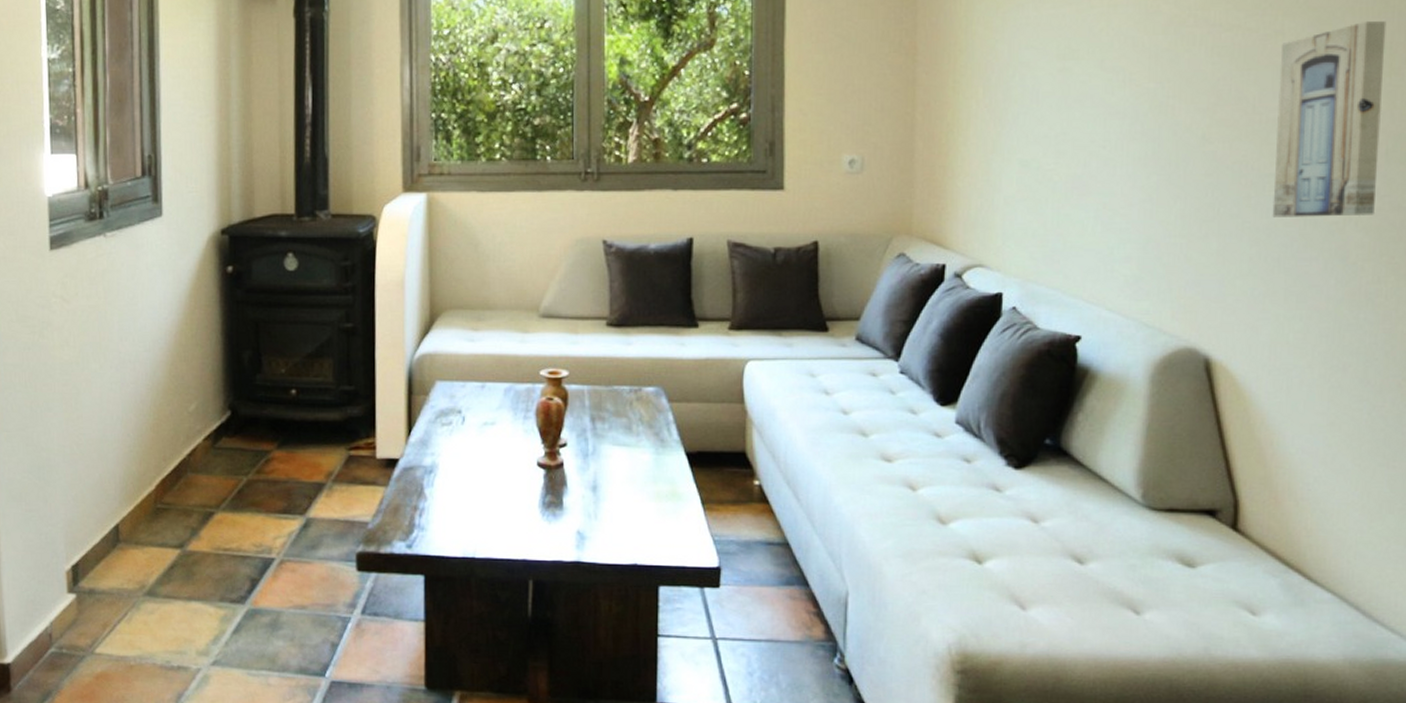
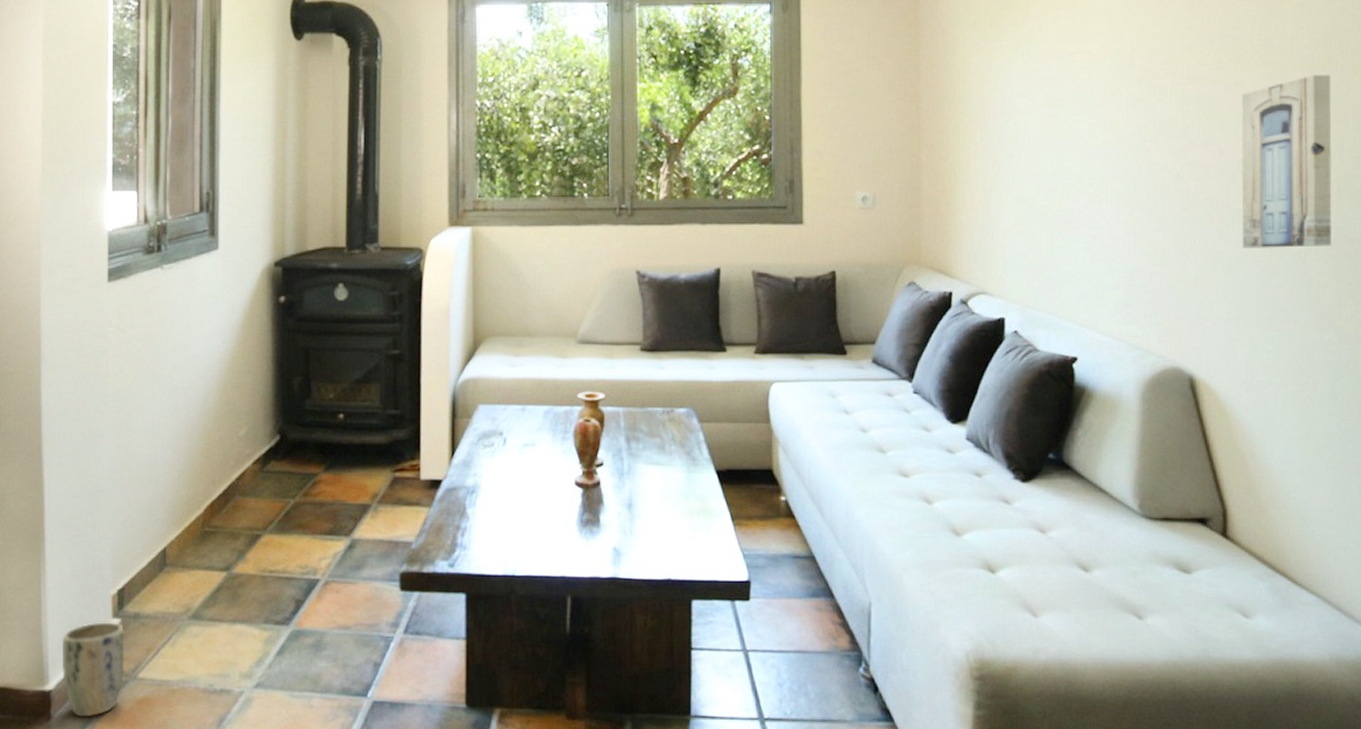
plant pot: none [19,597,82,691] -> present [62,622,125,717]

